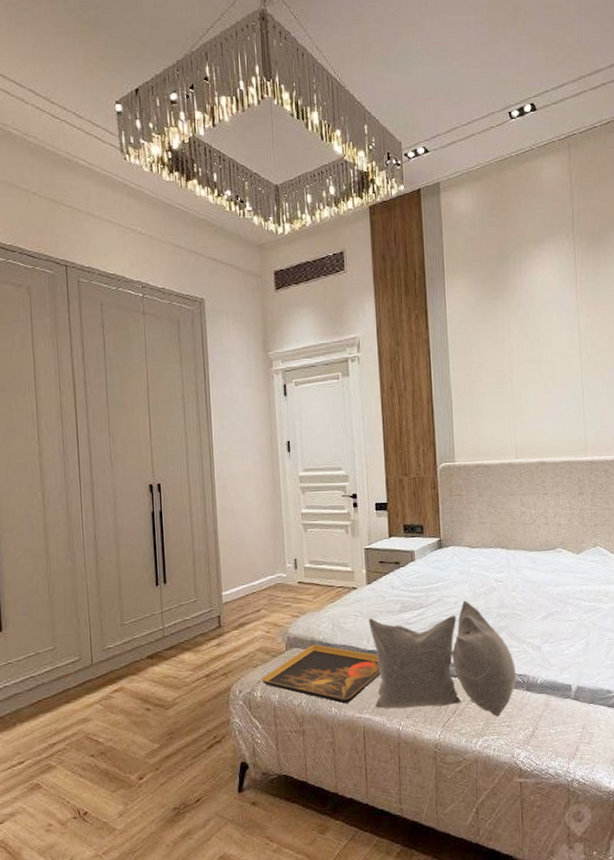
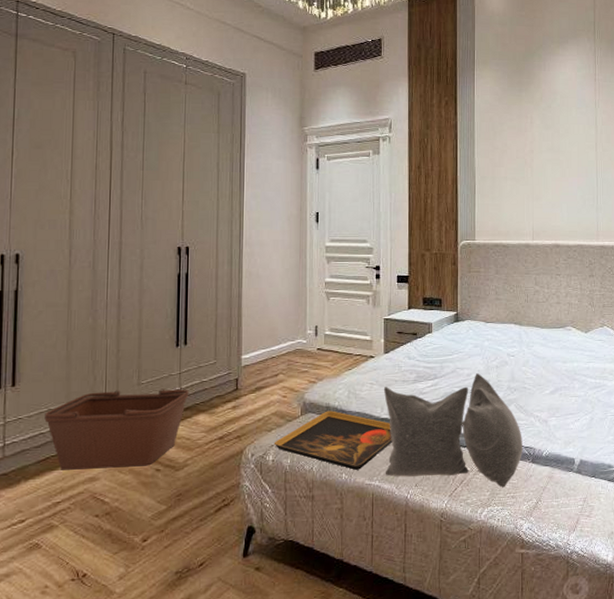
bicycle basket: none [33,628,173,712] -> present [44,388,189,470]

